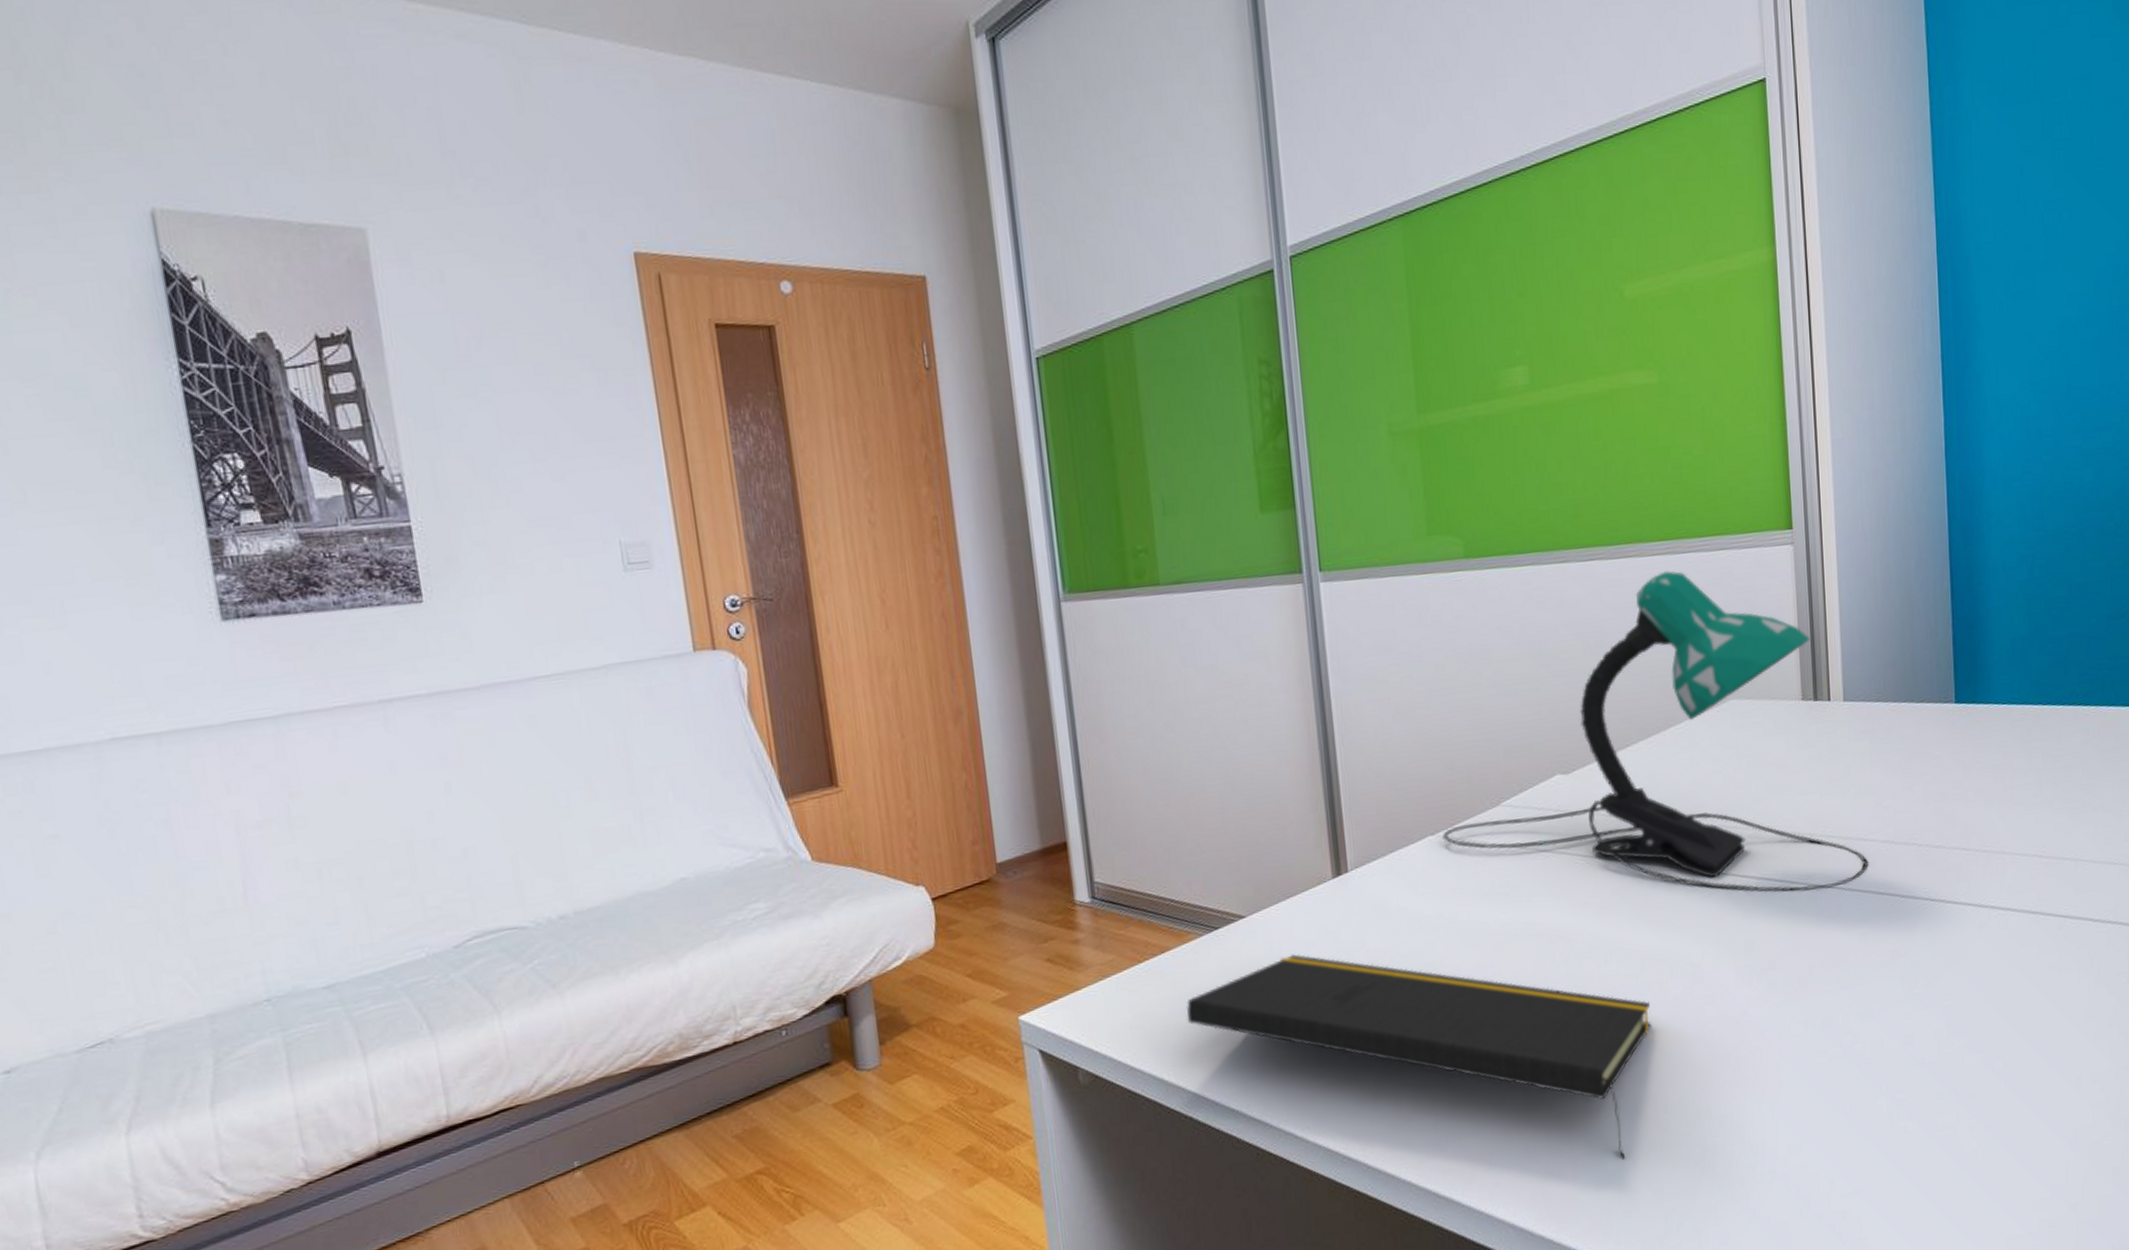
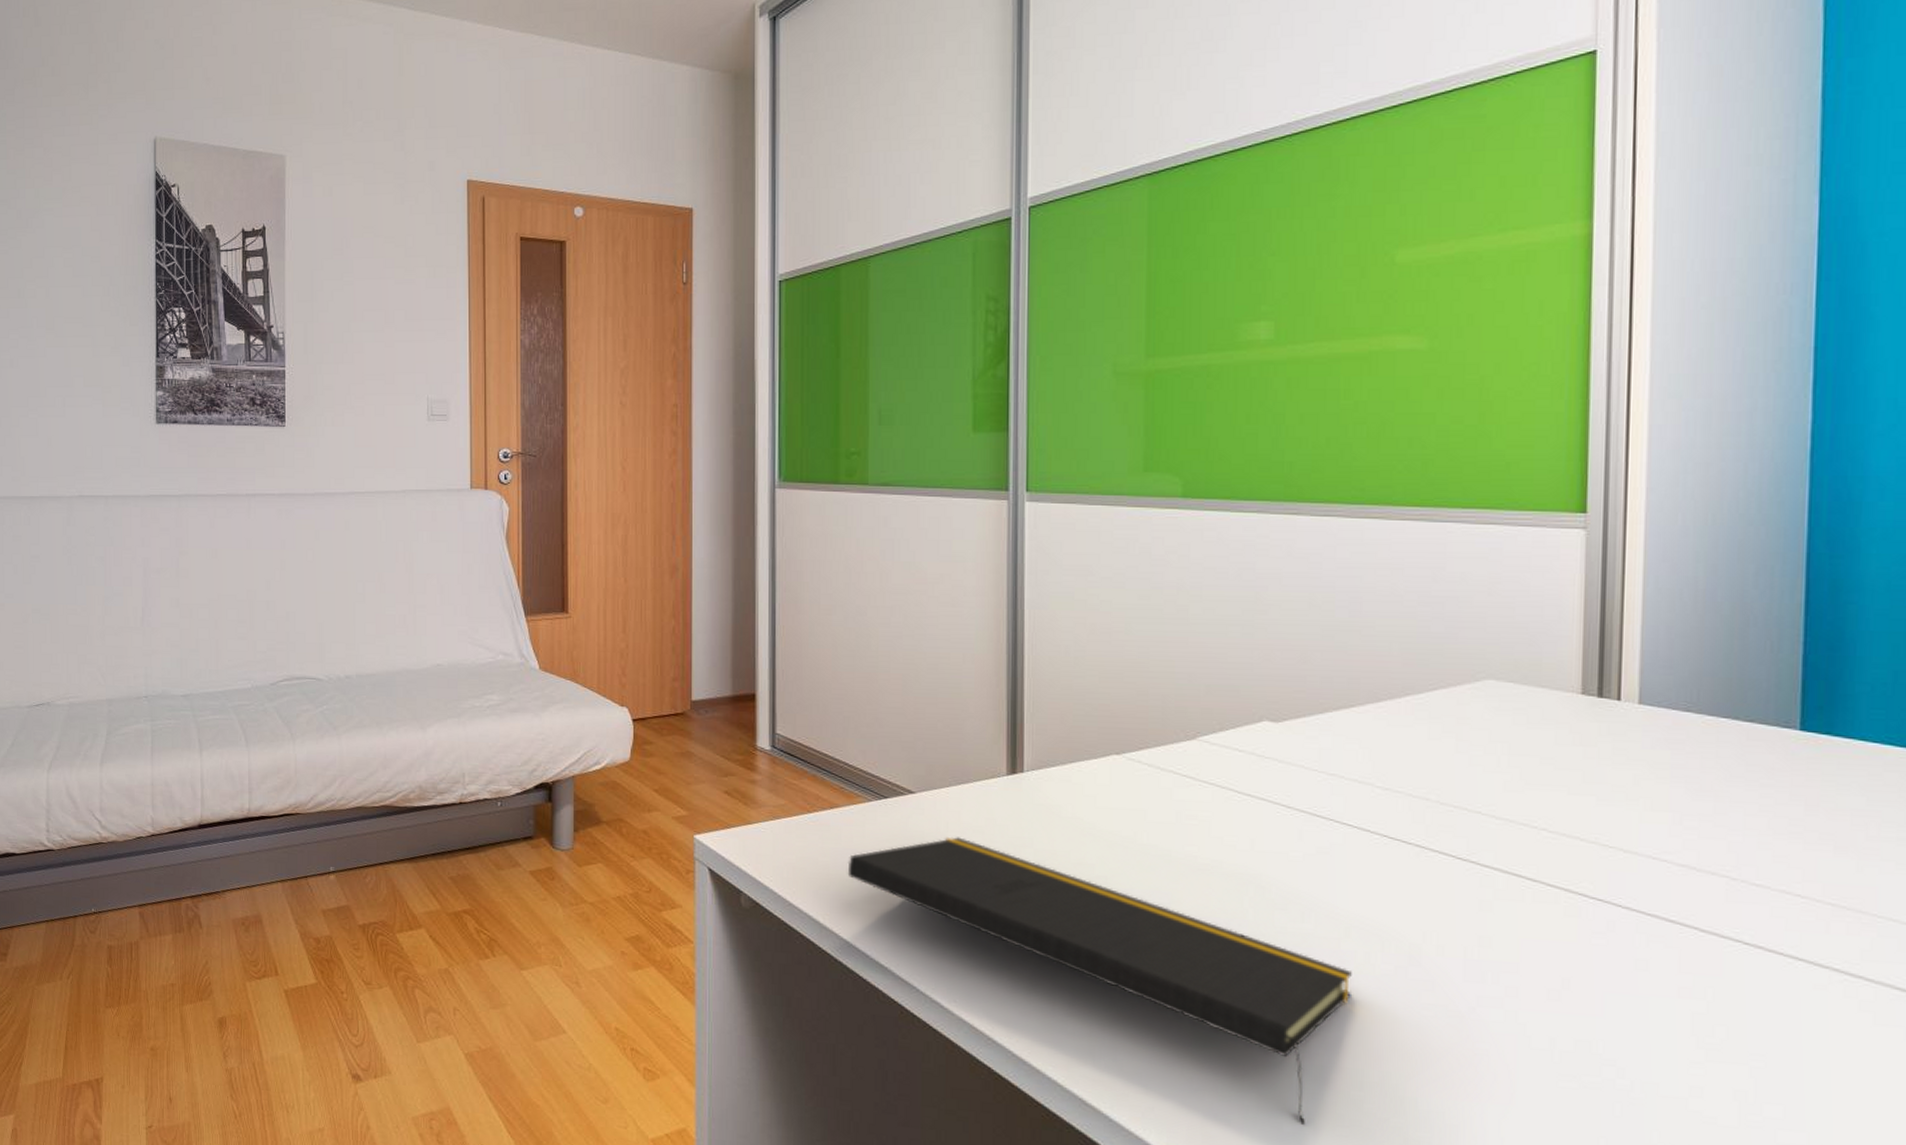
desk lamp: present [1443,571,1869,893] -> none [1129,537,1657,902]

